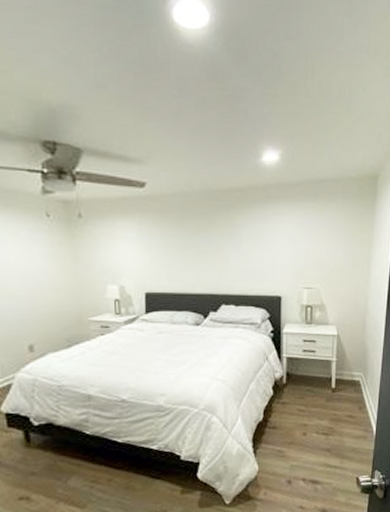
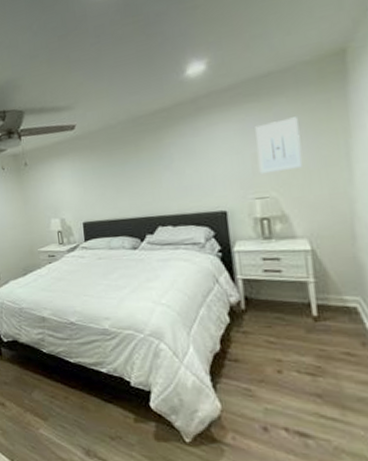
wall art: none [309,222,341,268] -> present [255,117,303,174]

